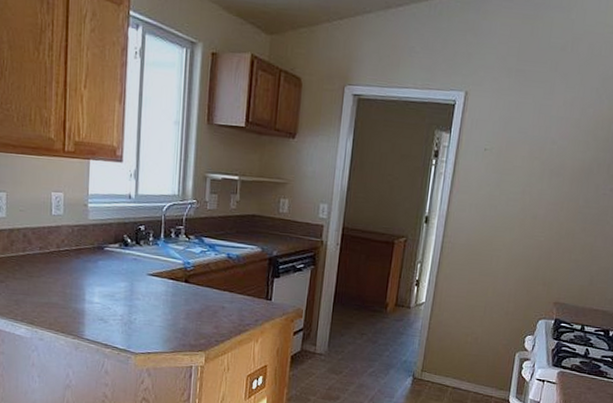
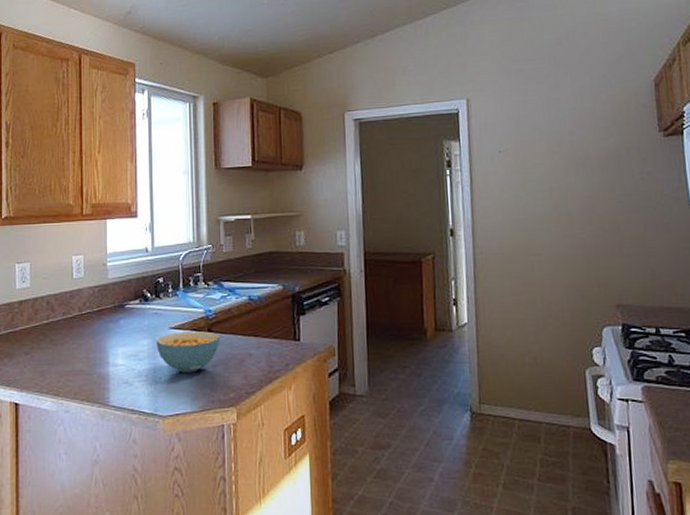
cereal bowl: none [132,279,197,318] -> present [155,331,221,373]

